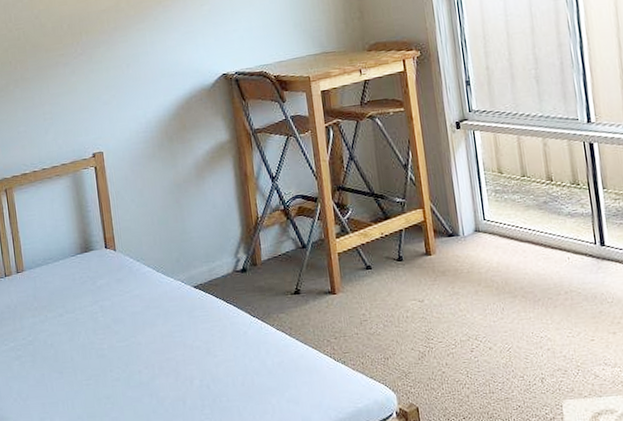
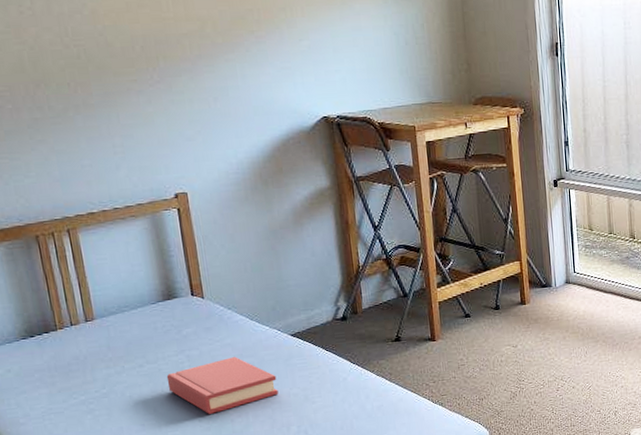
hardback book: none [82,308,182,364] -> present [166,357,279,414]

